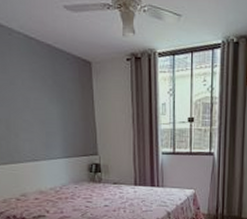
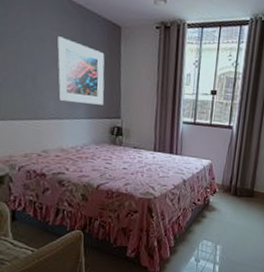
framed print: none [27,78,80,143] -> present [56,36,105,105]

